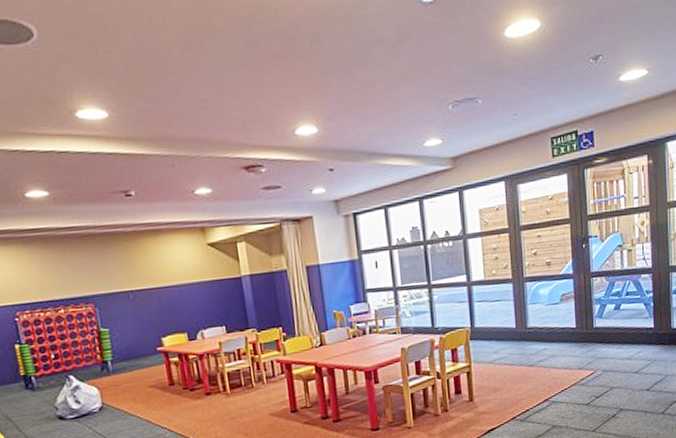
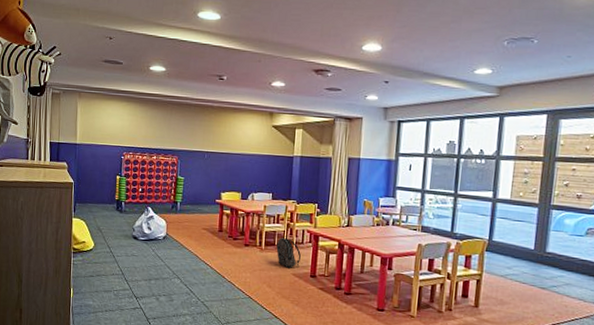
backpack: none [243,372,277,409] -> present [276,236,301,268]

